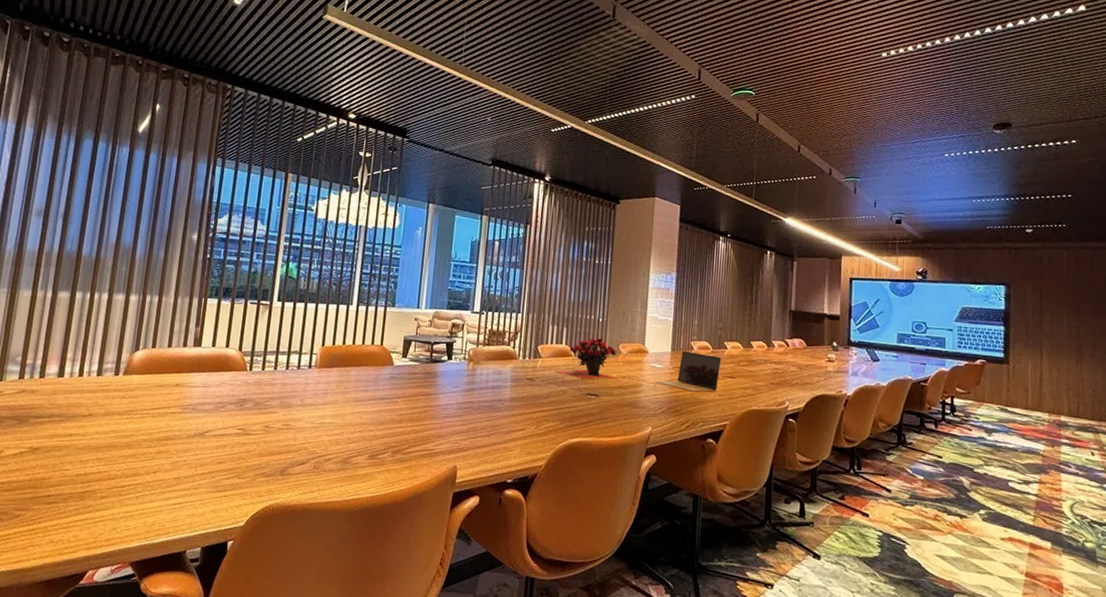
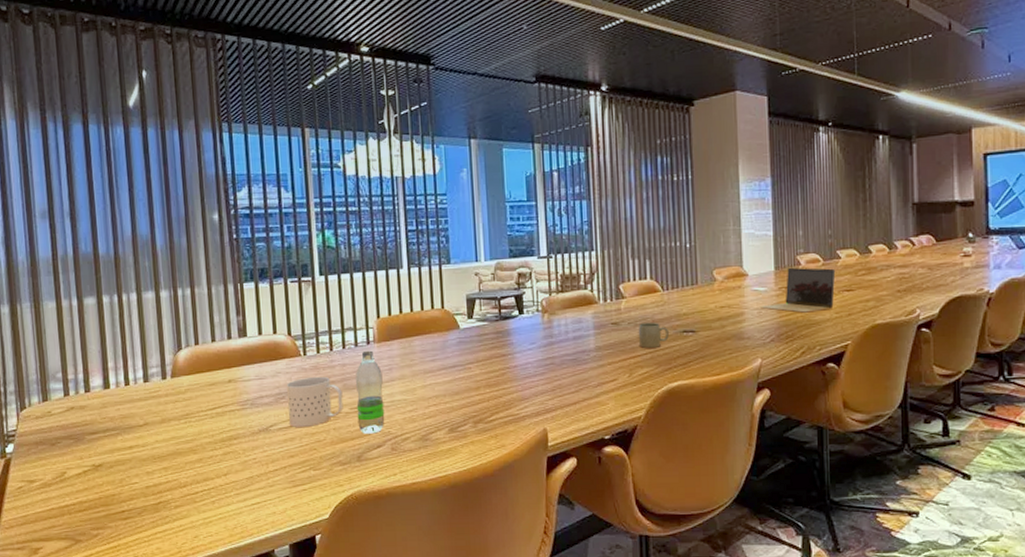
mug: none [223,391,279,438] -> present [286,376,344,428]
bottle: none [287,373,318,451] -> present [355,350,385,434]
mug: none [548,381,575,407] -> present [638,322,669,349]
flower arrangement: present [555,338,619,380] -> none [643,266,717,317]

